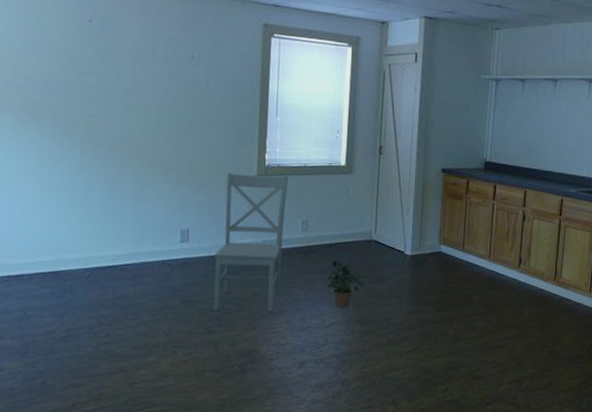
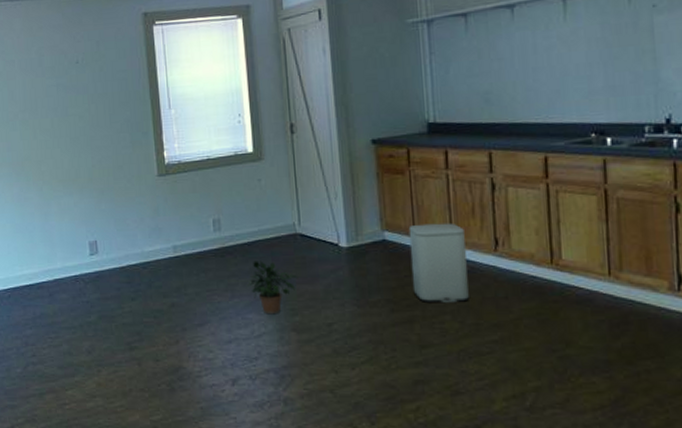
chair: present [213,172,288,312] -> none [125,172,200,326]
pedal bin: none [456,241,499,307] -> present [408,223,469,304]

